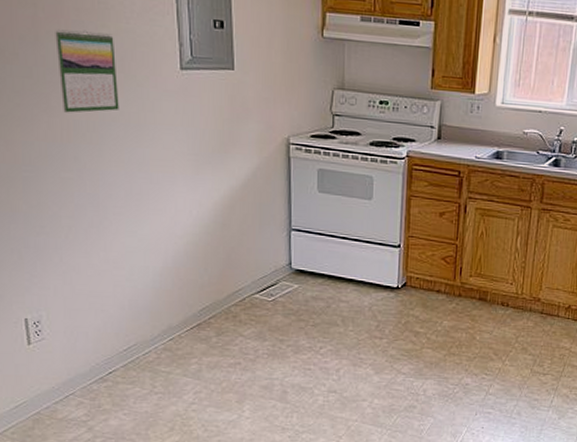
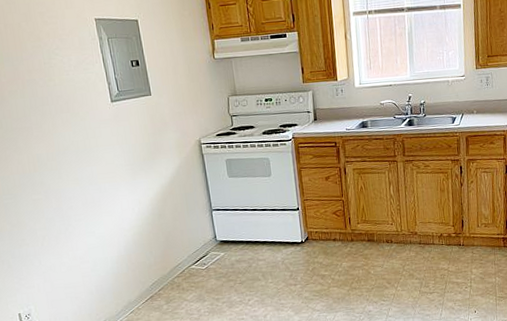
calendar: present [55,29,119,113] -> none [15,85,70,150]

